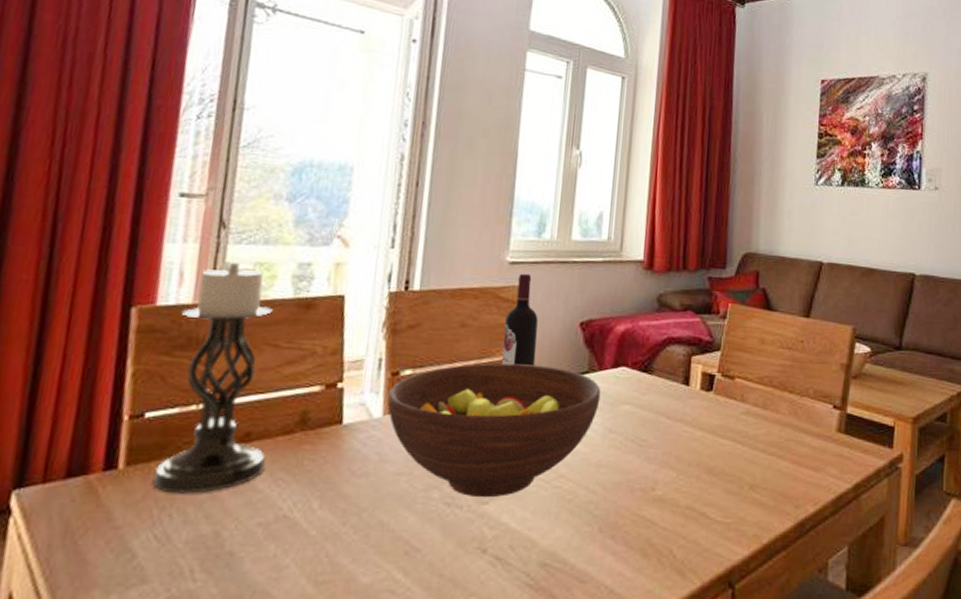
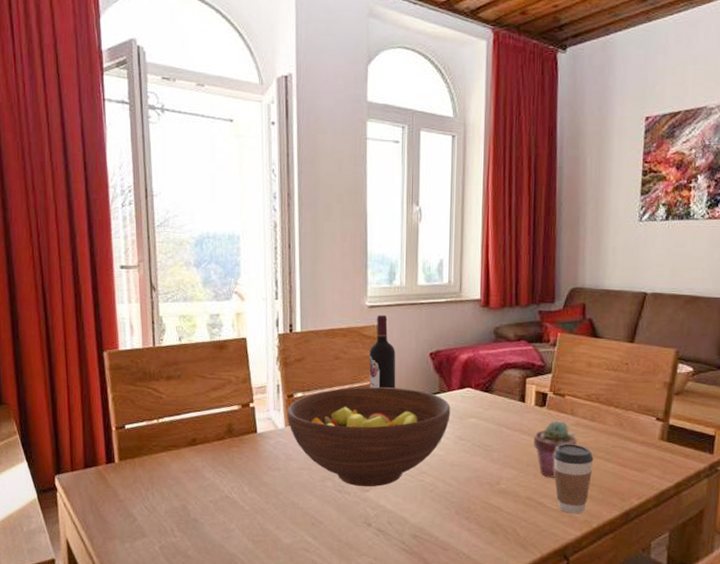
candle holder: present [152,262,274,494] -> none [137,316,209,480]
potted succulent: none [696,408,747,481] -> present [532,420,577,478]
coffee cup: none [719,437,766,527] -> present [553,444,594,514]

